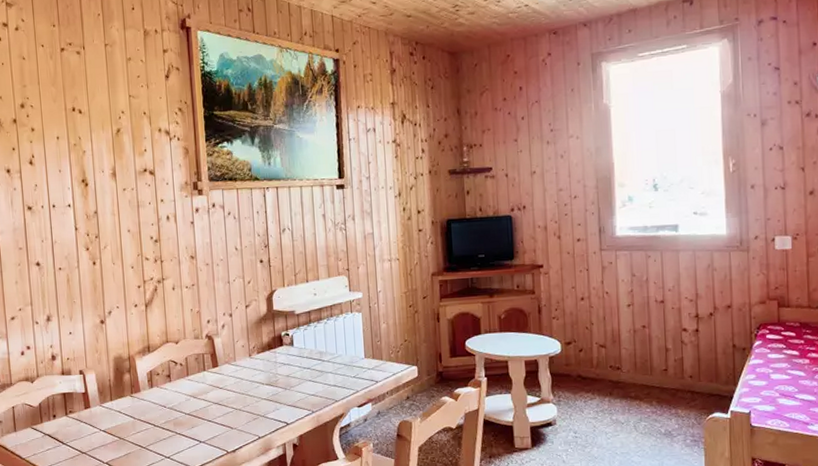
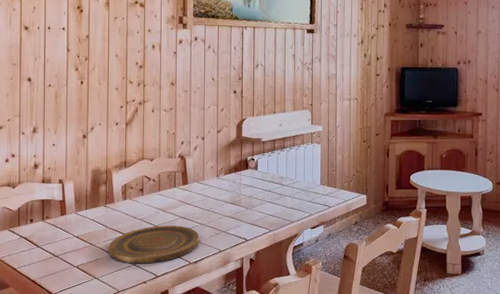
plate: none [138,412,236,457] -> present [109,225,200,264]

